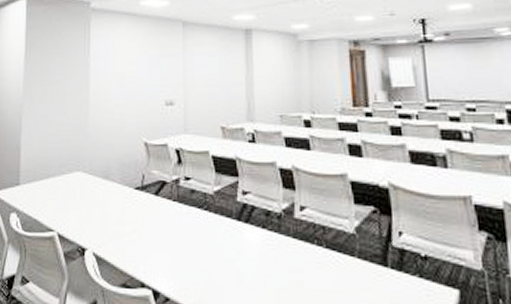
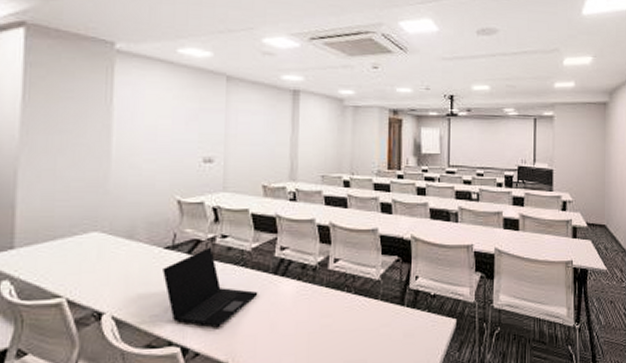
laptop: none [134,189,223,273] -> present [163,247,258,328]

